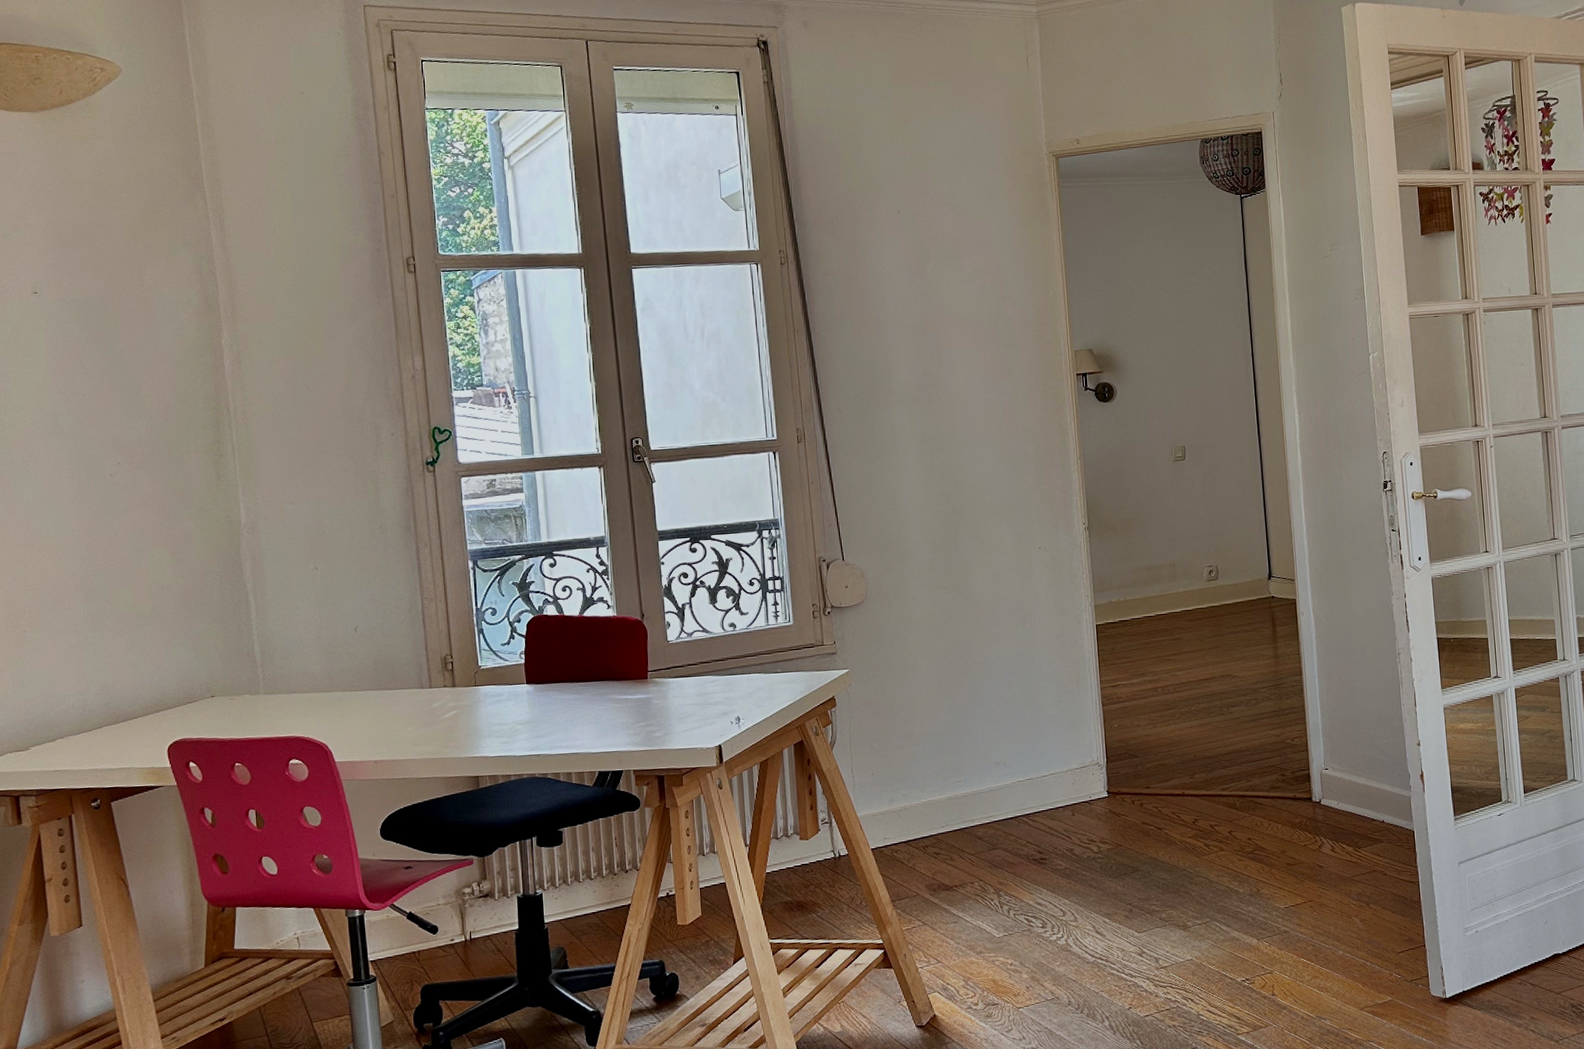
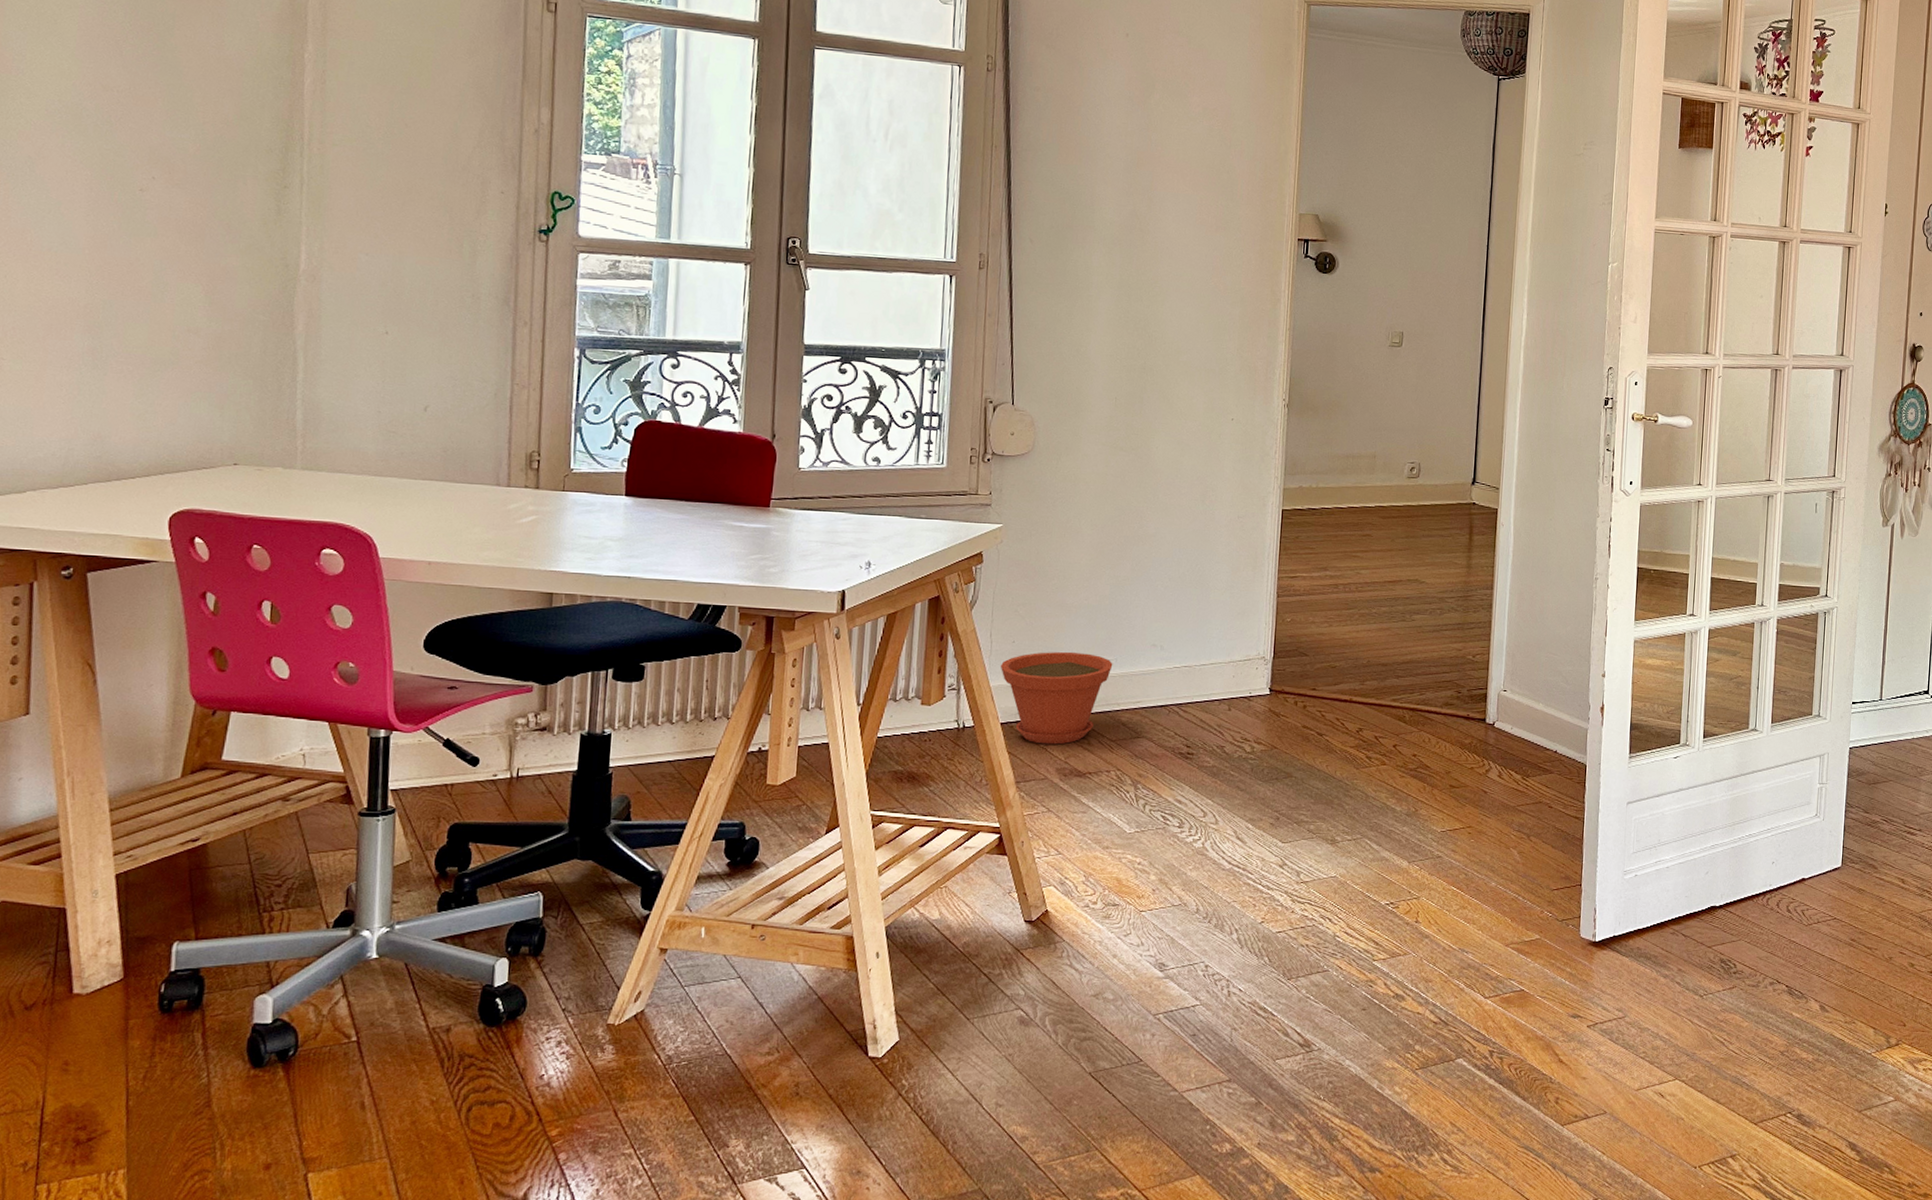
plant pot: none [863,777,963,864] -> present [1000,651,1113,745]

